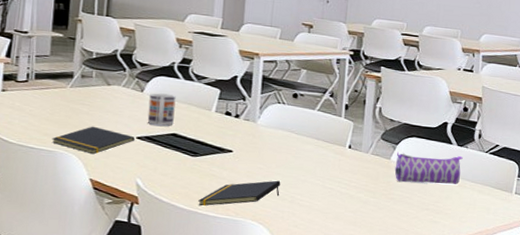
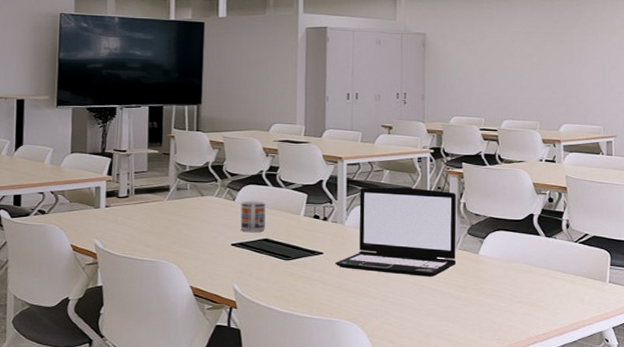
notepad: present [52,126,135,155] -> none [153,235,229,263]
notepad: present [198,180,281,207] -> none [293,279,372,308]
laptop: none [244,86,373,180] -> present [335,187,457,277]
pencil case: present [394,151,463,184] -> none [483,245,552,276]

